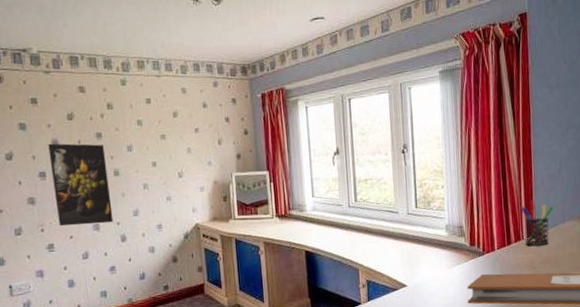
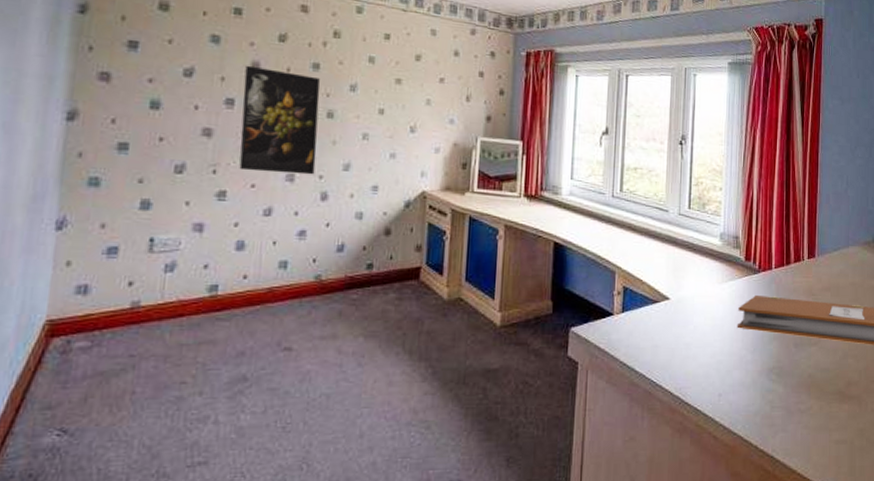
pen holder: present [520,201,554,246] -> none [802,218,838,269]

